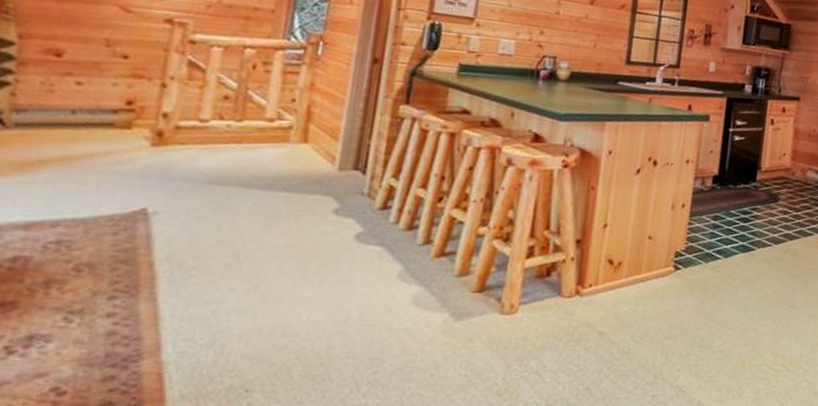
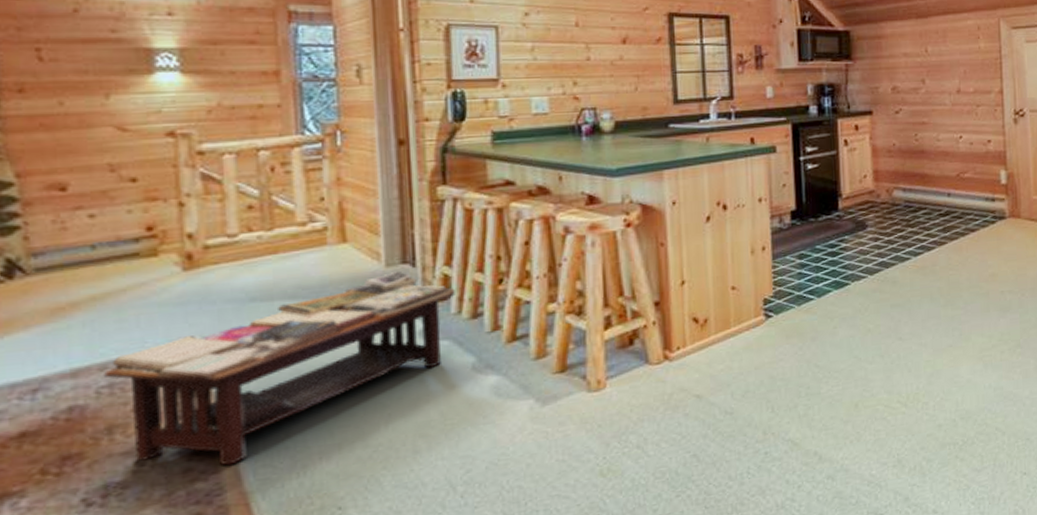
coffee table: none [53,175,397,334] -> present [103,271,455,466]

